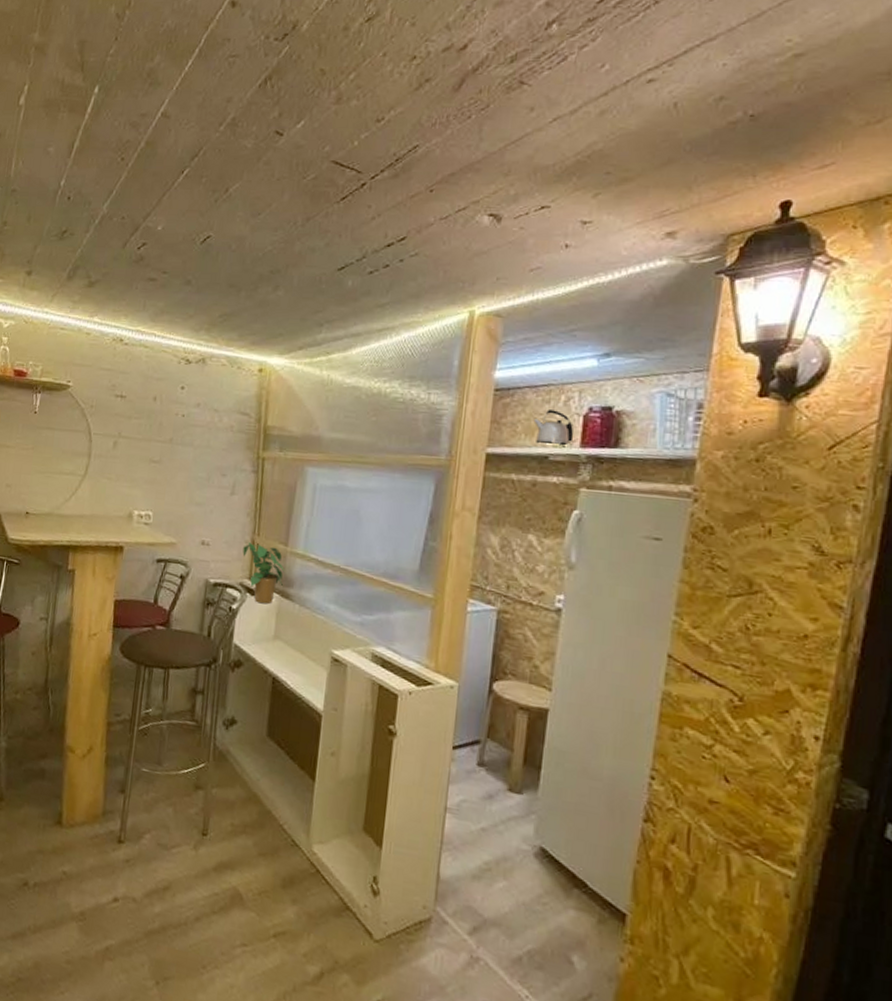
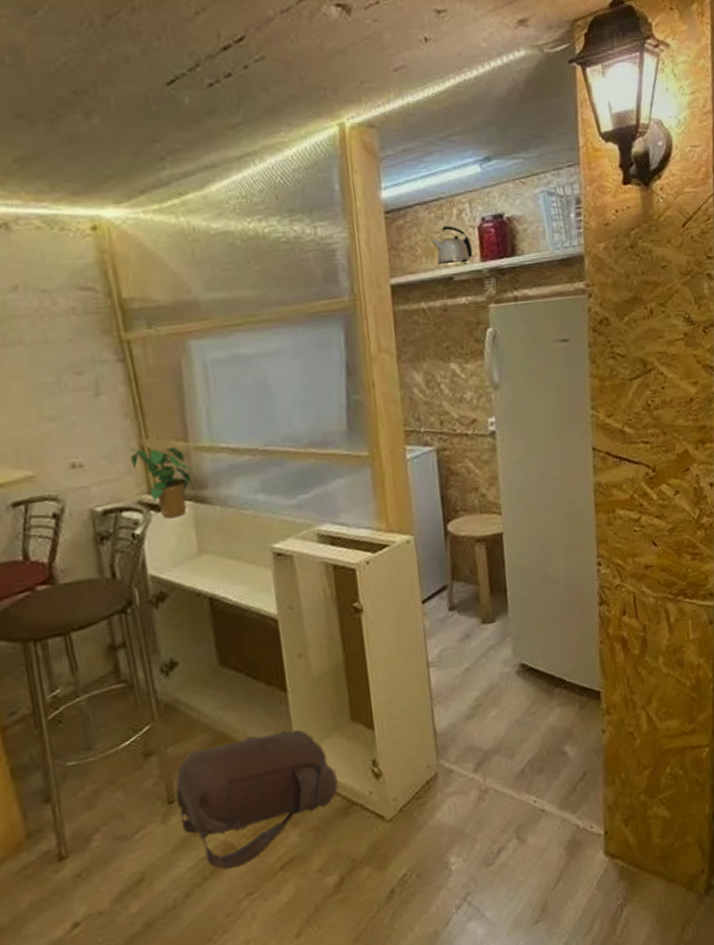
backpack: none [207,799,340,916] -> present [175,730,339,870]

